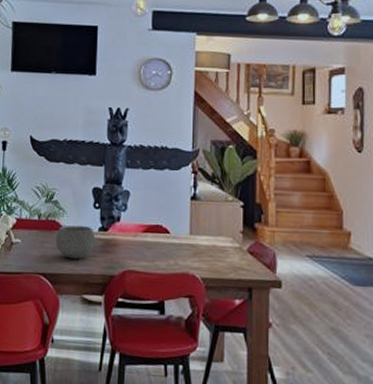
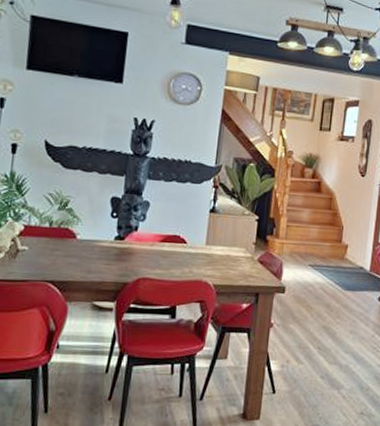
bowl: present [55,225,96,259] -> none [67,233,111,267]

